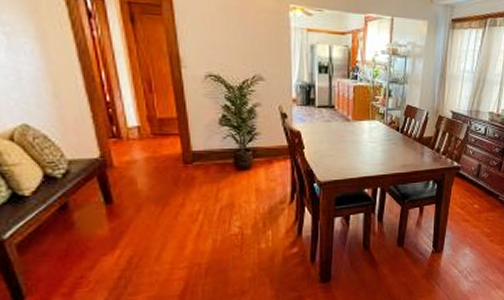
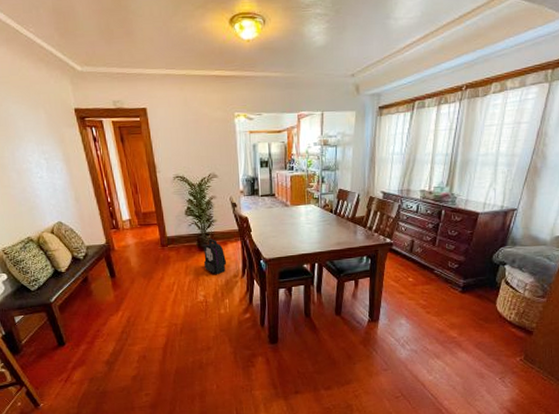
backpack: none [241,156,270,201] -> present [203,239,226,275]

